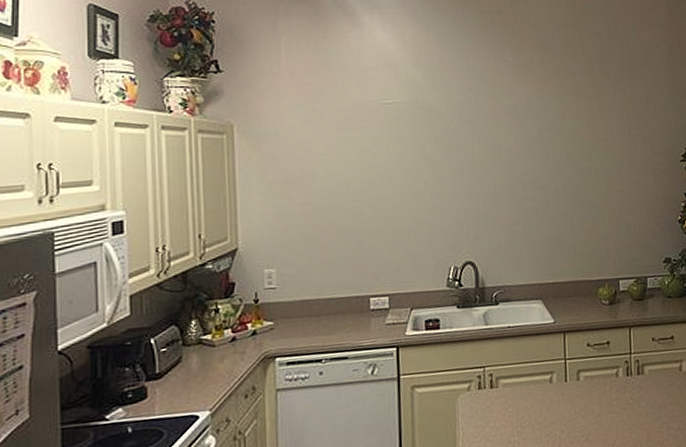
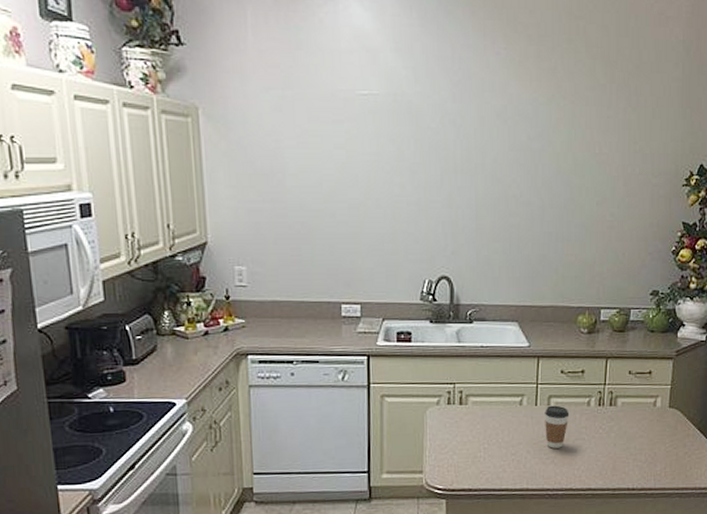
coffee cup: none [575,379,600,425] -> present [545,405,570,449]

